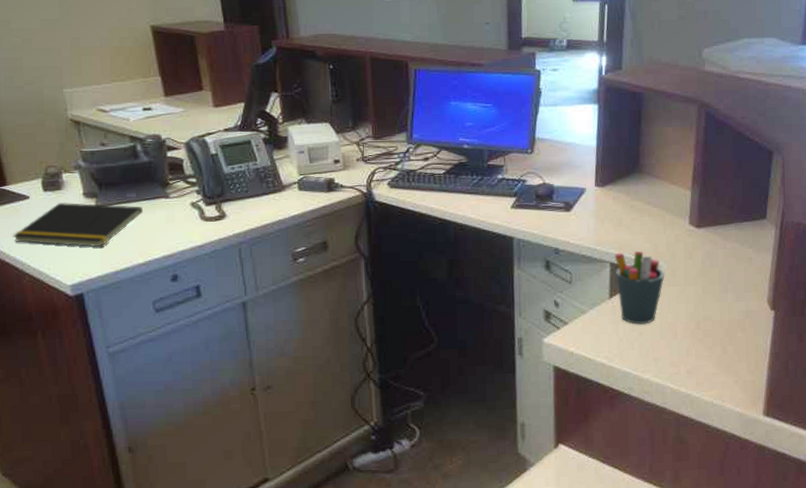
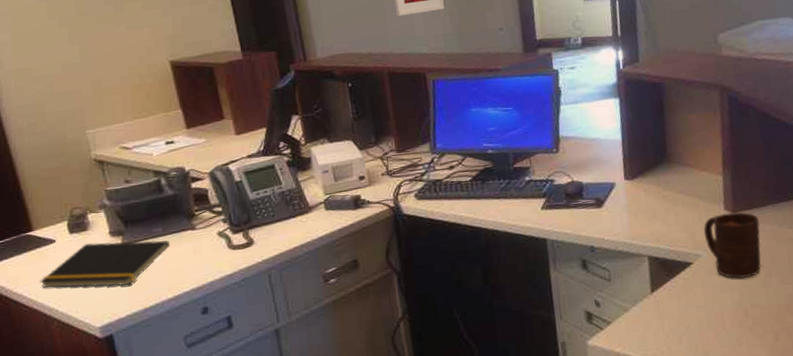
pen holder: present [614,251,665,325] -> none [651,241,706,318]
cup: none [666,227,721,292] -> present [703,212,761,279]

